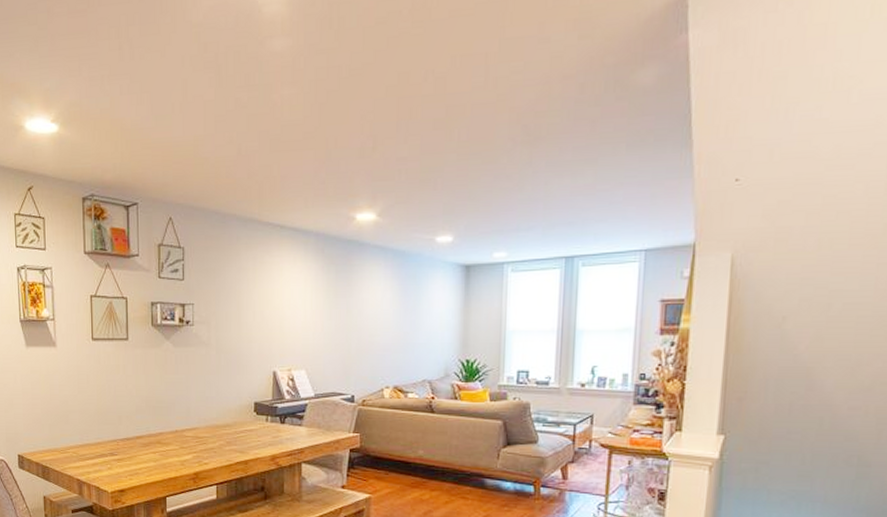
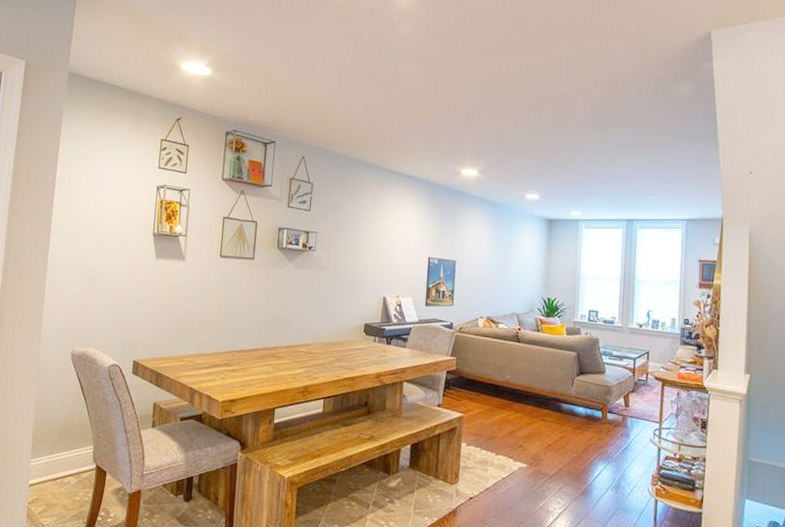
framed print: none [320,322,355,380] -> present [424,257,456,308]

